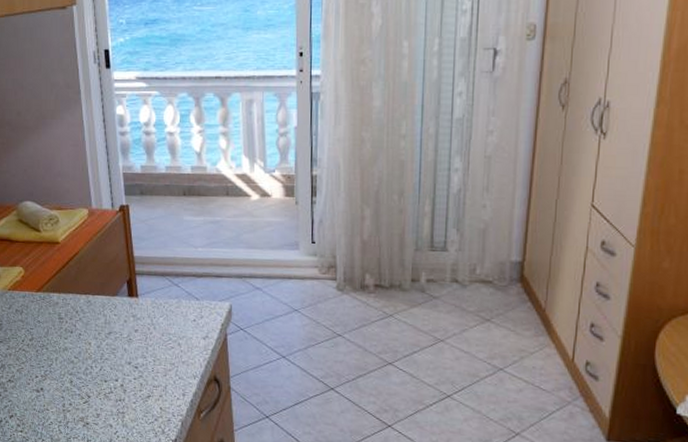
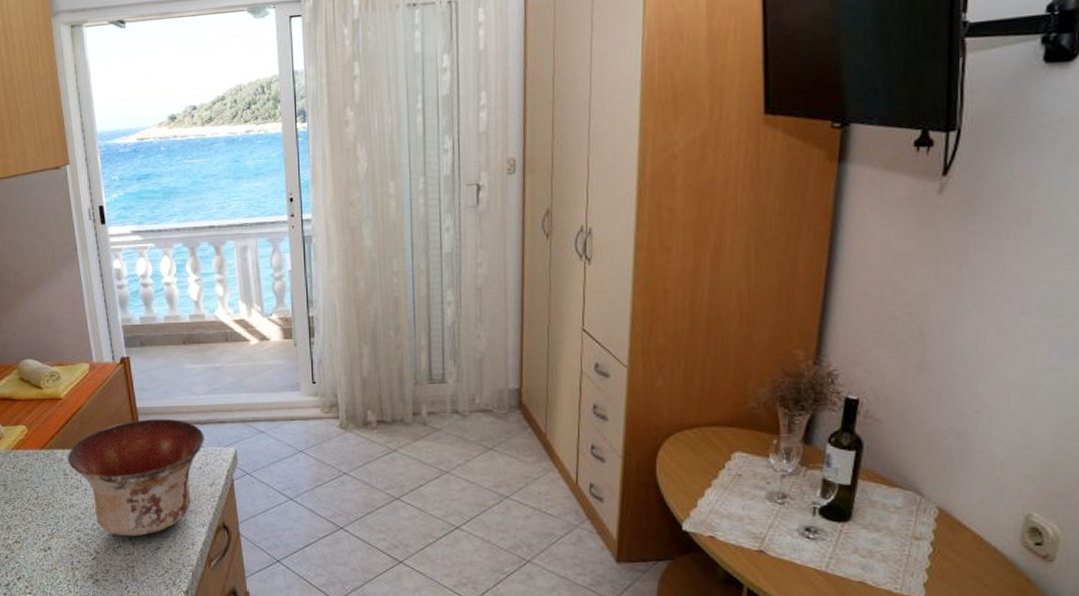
bowl: none [63,268,200,384] -> present [68,418,204,537]

